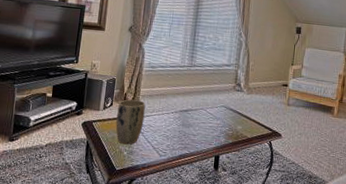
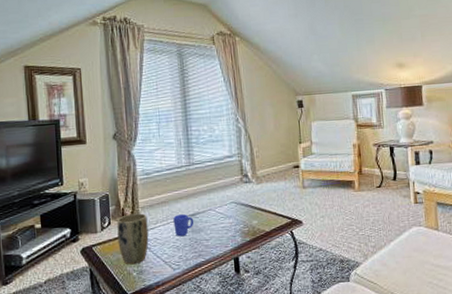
mug: none [167,108,186,128] -> present [173,214,194,237]

